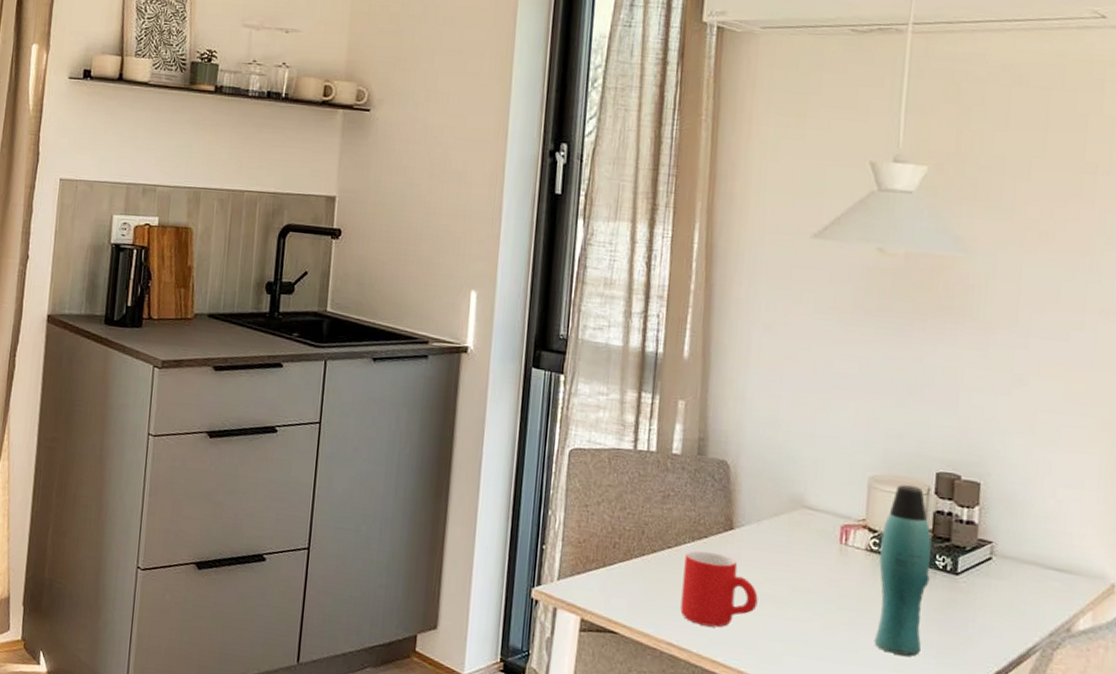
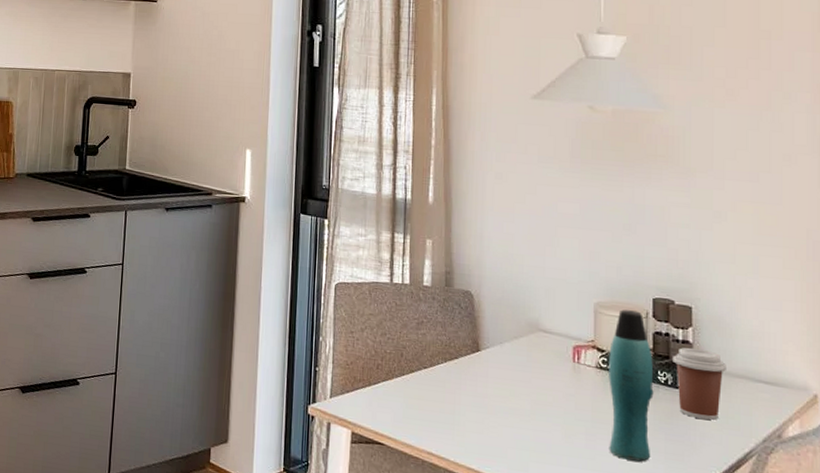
mug: present [680,551,758,628] -> none [438,370,505,438]
coffee cup: none [954,528,1015,611] -> present [673,347,726,420]

